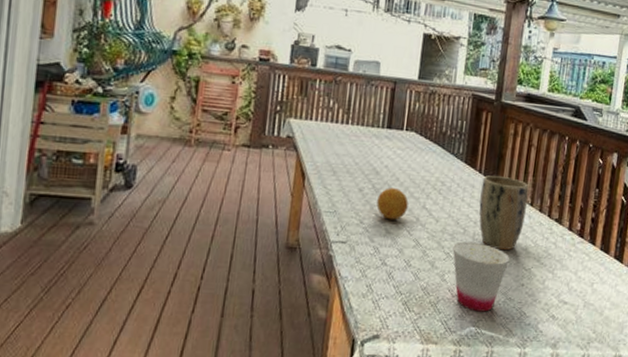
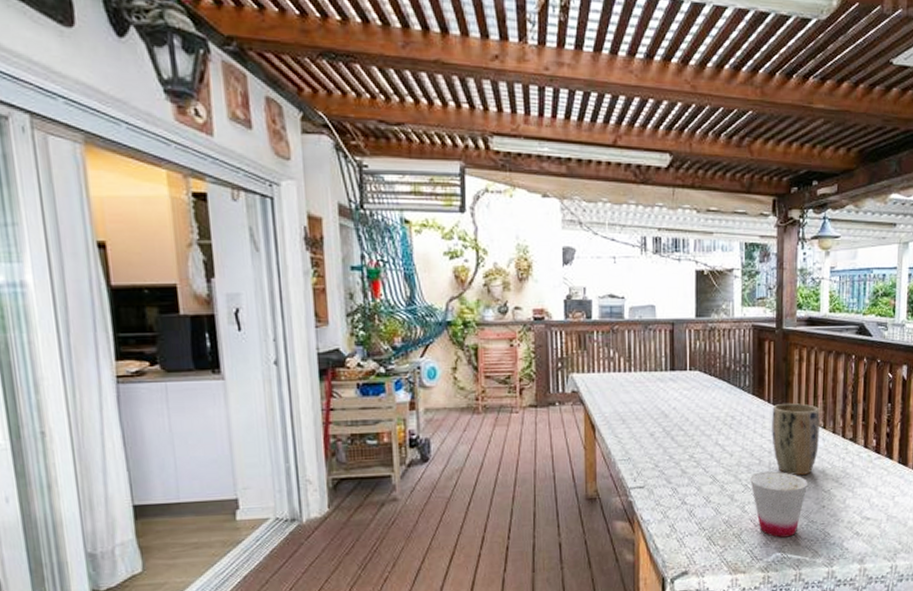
fruit: present [376,188,409,220] -> none [670,428,701,460]

